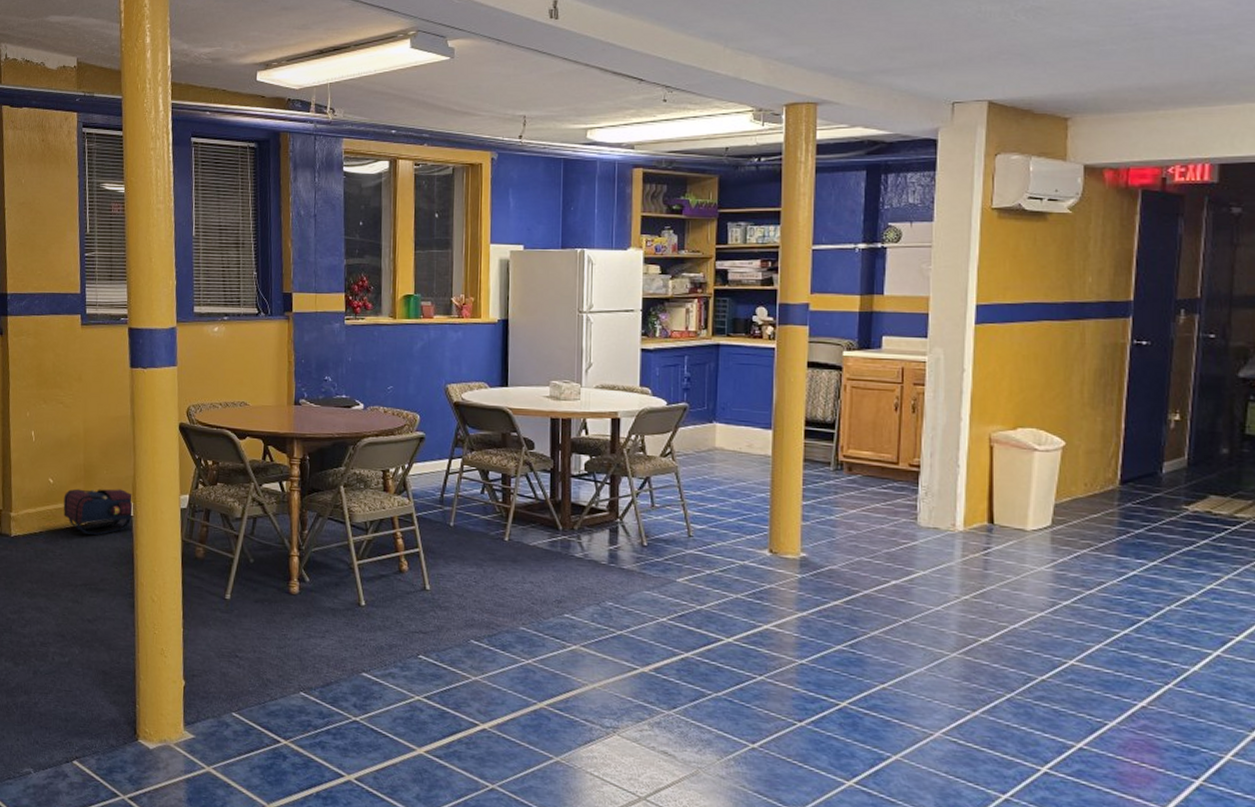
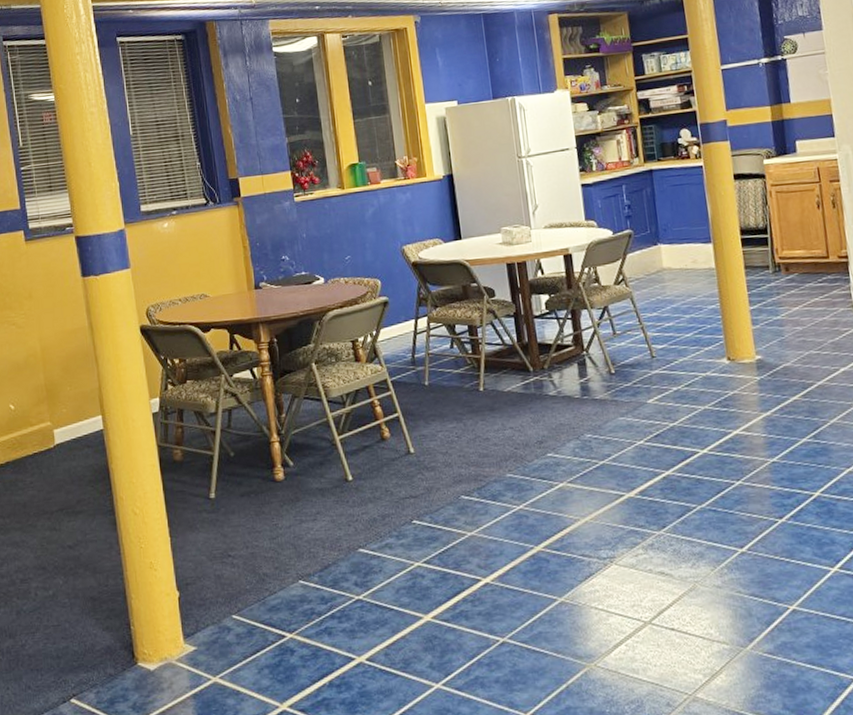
satchel: present [63,488,132,536] -> none [27,403,103,457]

